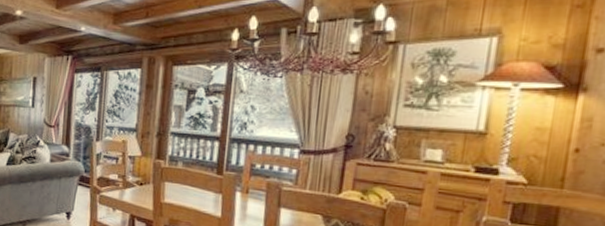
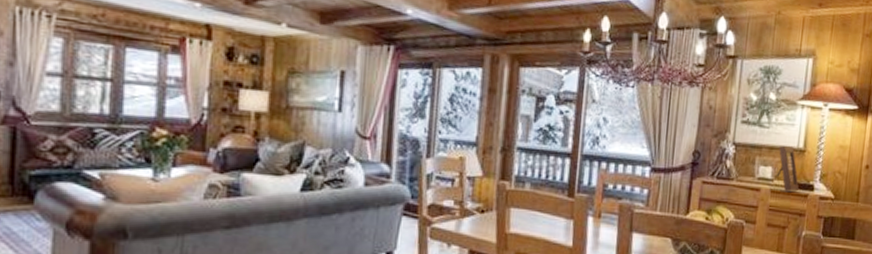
picture frame: none [448,129,479,176] -> present [776,146,800,193]

